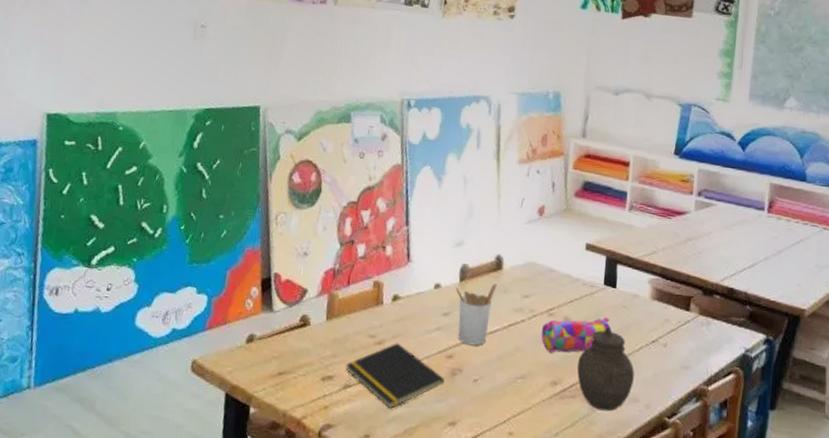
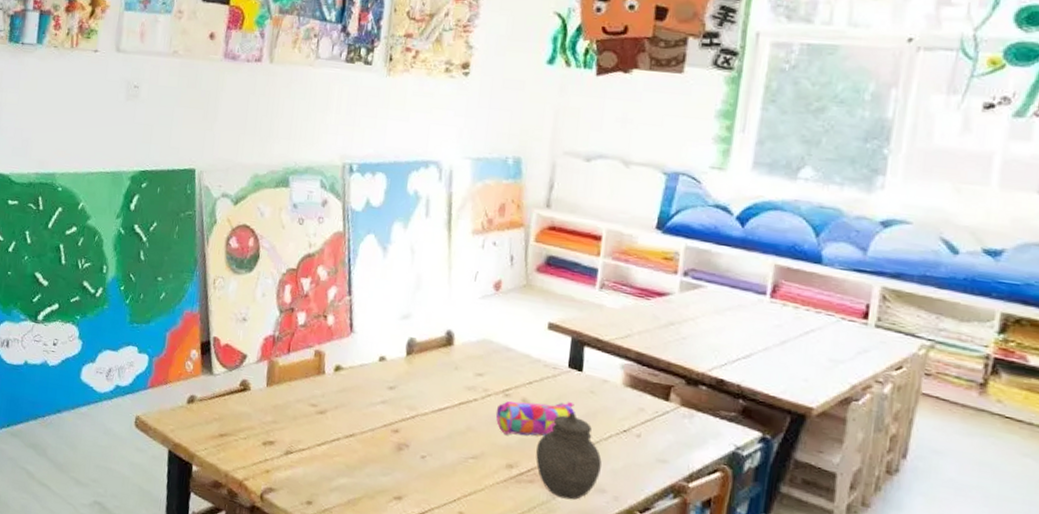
notepad: present [346,343,445,409] -> none [287,413,391,478]
utensil holder: present [455,283,497,346] -> none [401,359,447,422]

